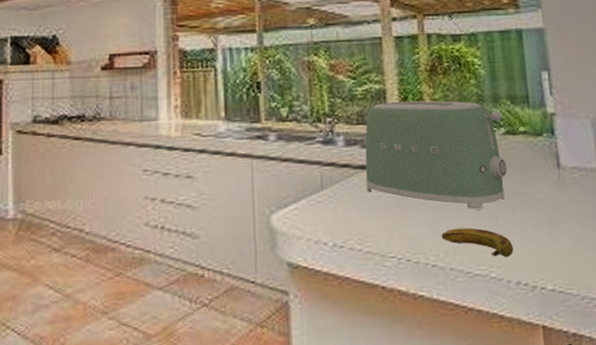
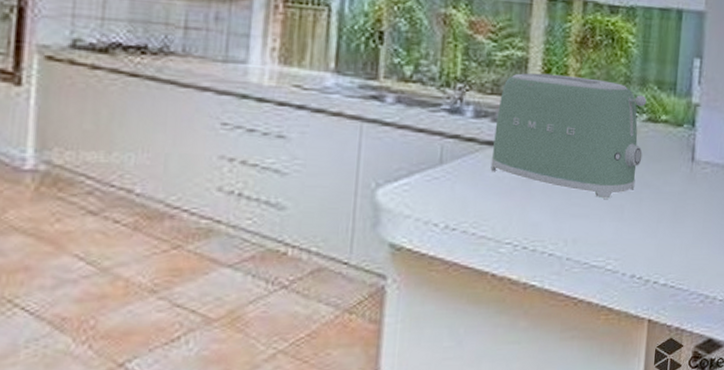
banana: present [441,228,514,258] -> none [563,217,634,250]

